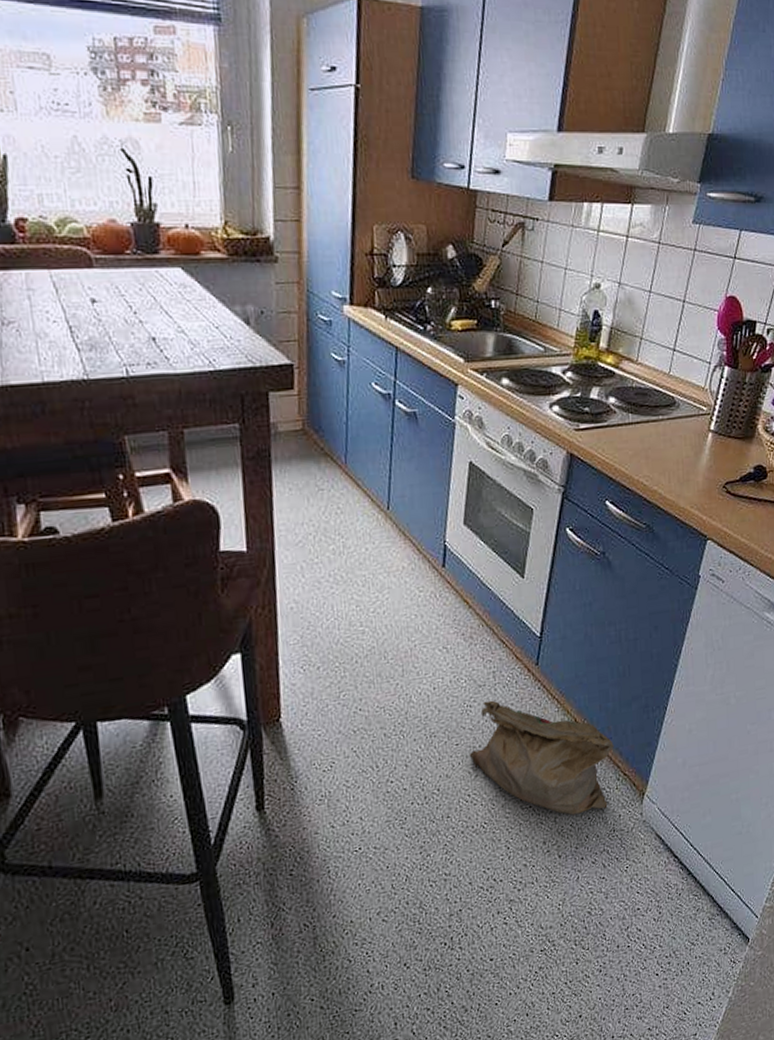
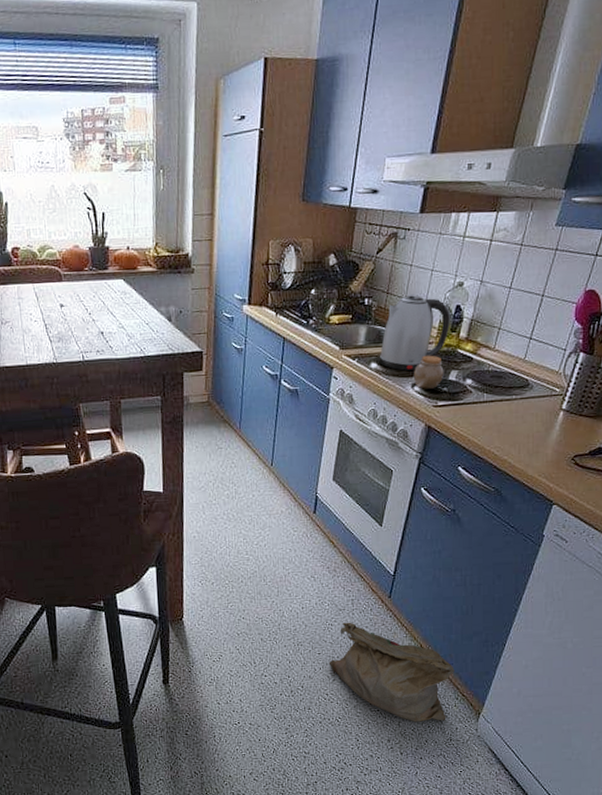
kettle: none [511,297,589,388] -> present [379,295,451,371]
jar: none [550,369,585,411] -> present [413,355,444,390]

